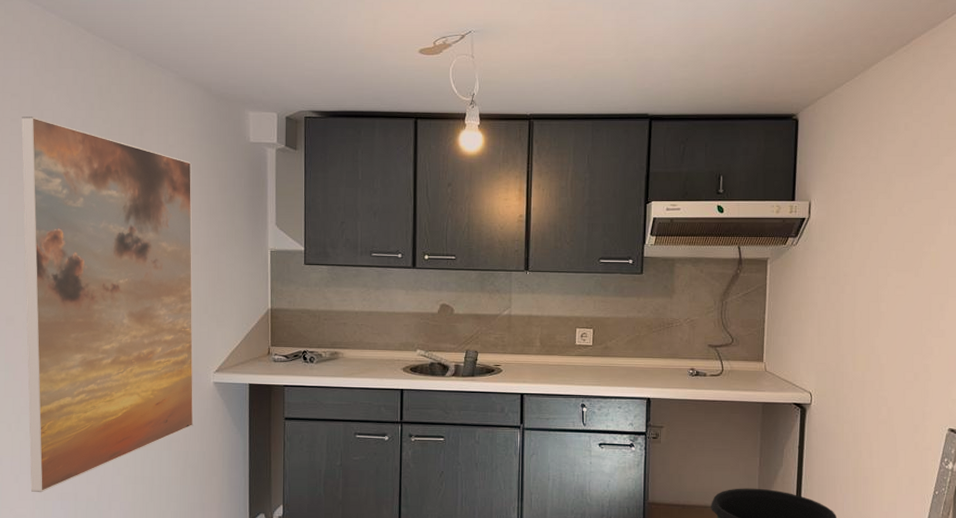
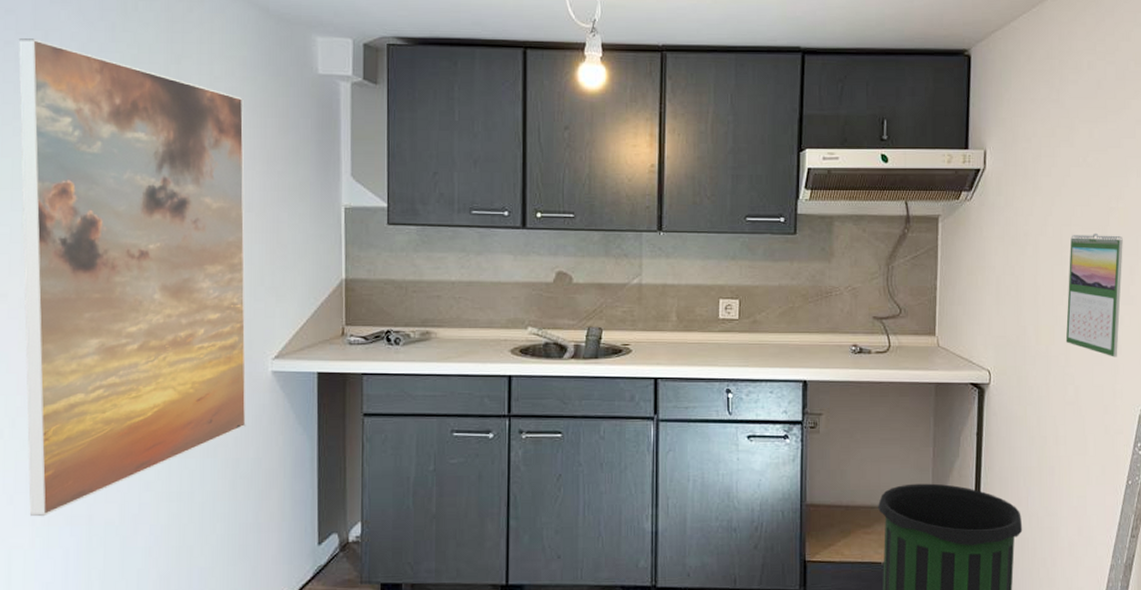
calendar: none [880,274,934,383] -> present [1065,233,1123,357]

